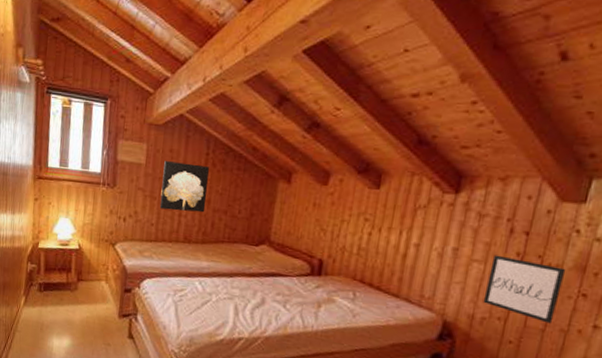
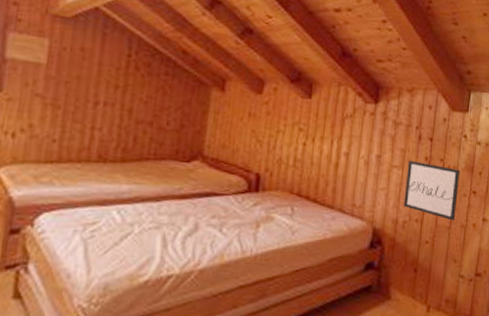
wall art: present [159,161,209,213] -> none [65,61,131,125]

